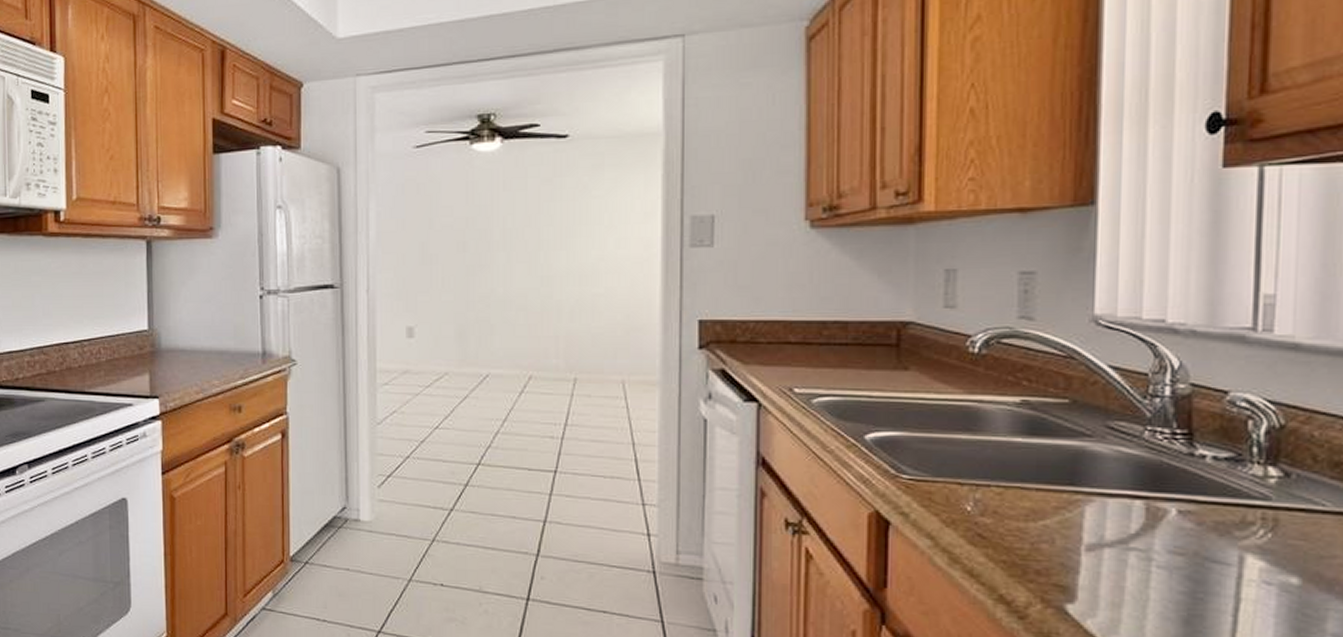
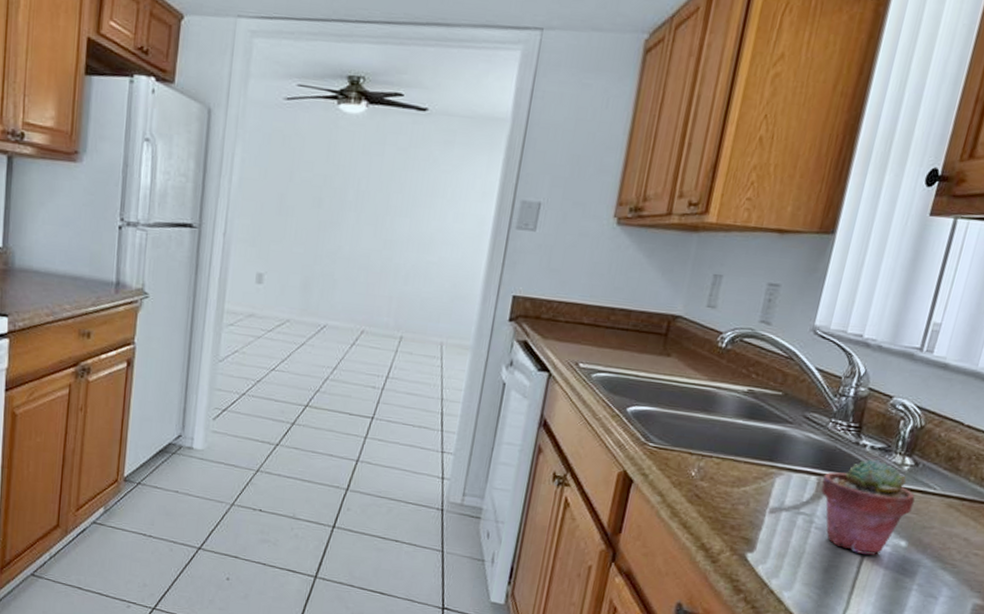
potted succulent: none [1153,473,1297,598] -> present [820,459,915,555]

